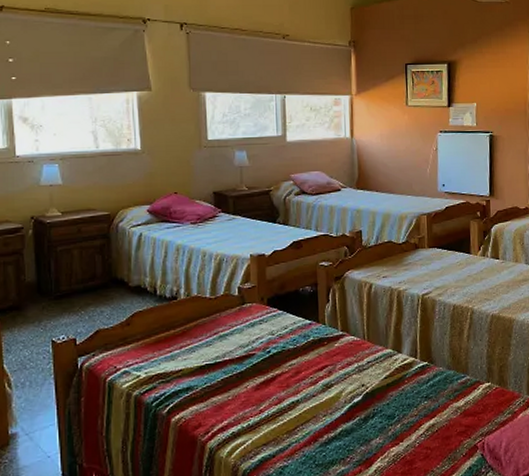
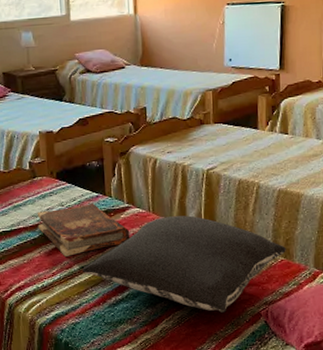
book: none [245,330,344,391] -> present [37,202,130,257]
pillow: none [293,343,500,447] -> present [82,215,286,313]

